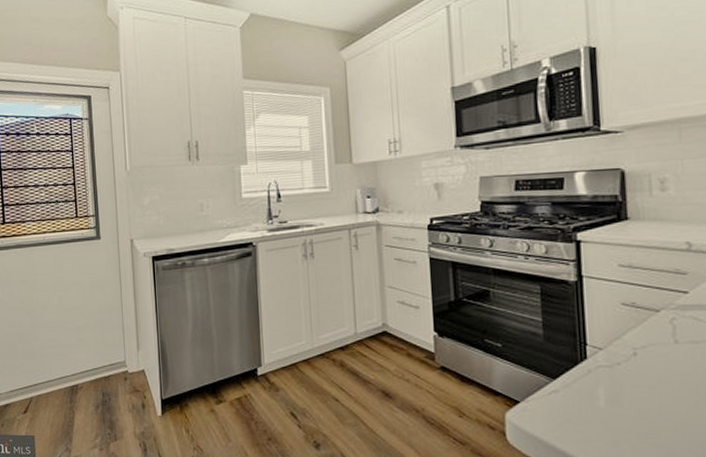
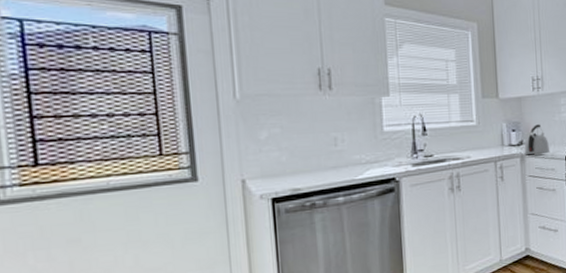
kettle: none [380,190,410,225] -> present [524,124,550,156]

